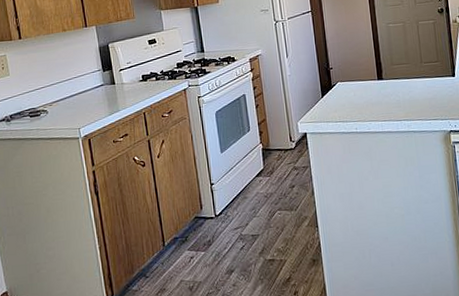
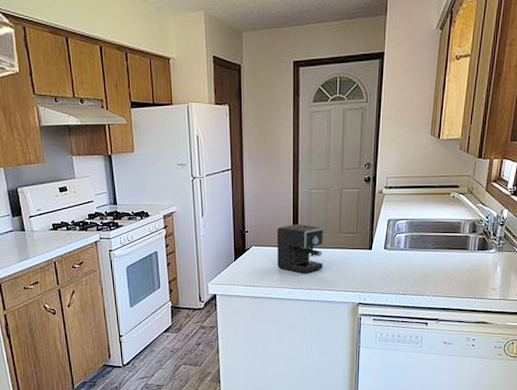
coffee maker: none [360,57,410,105] -> present [277,223,323,274]

